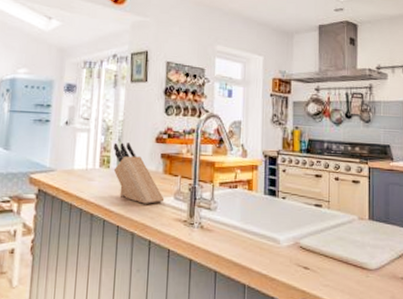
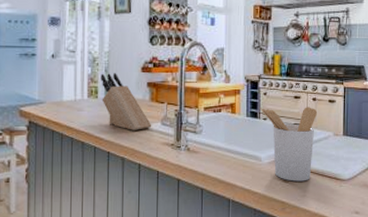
utensil holder: none [278,185,341,269] -> present [259,107,318,182]

